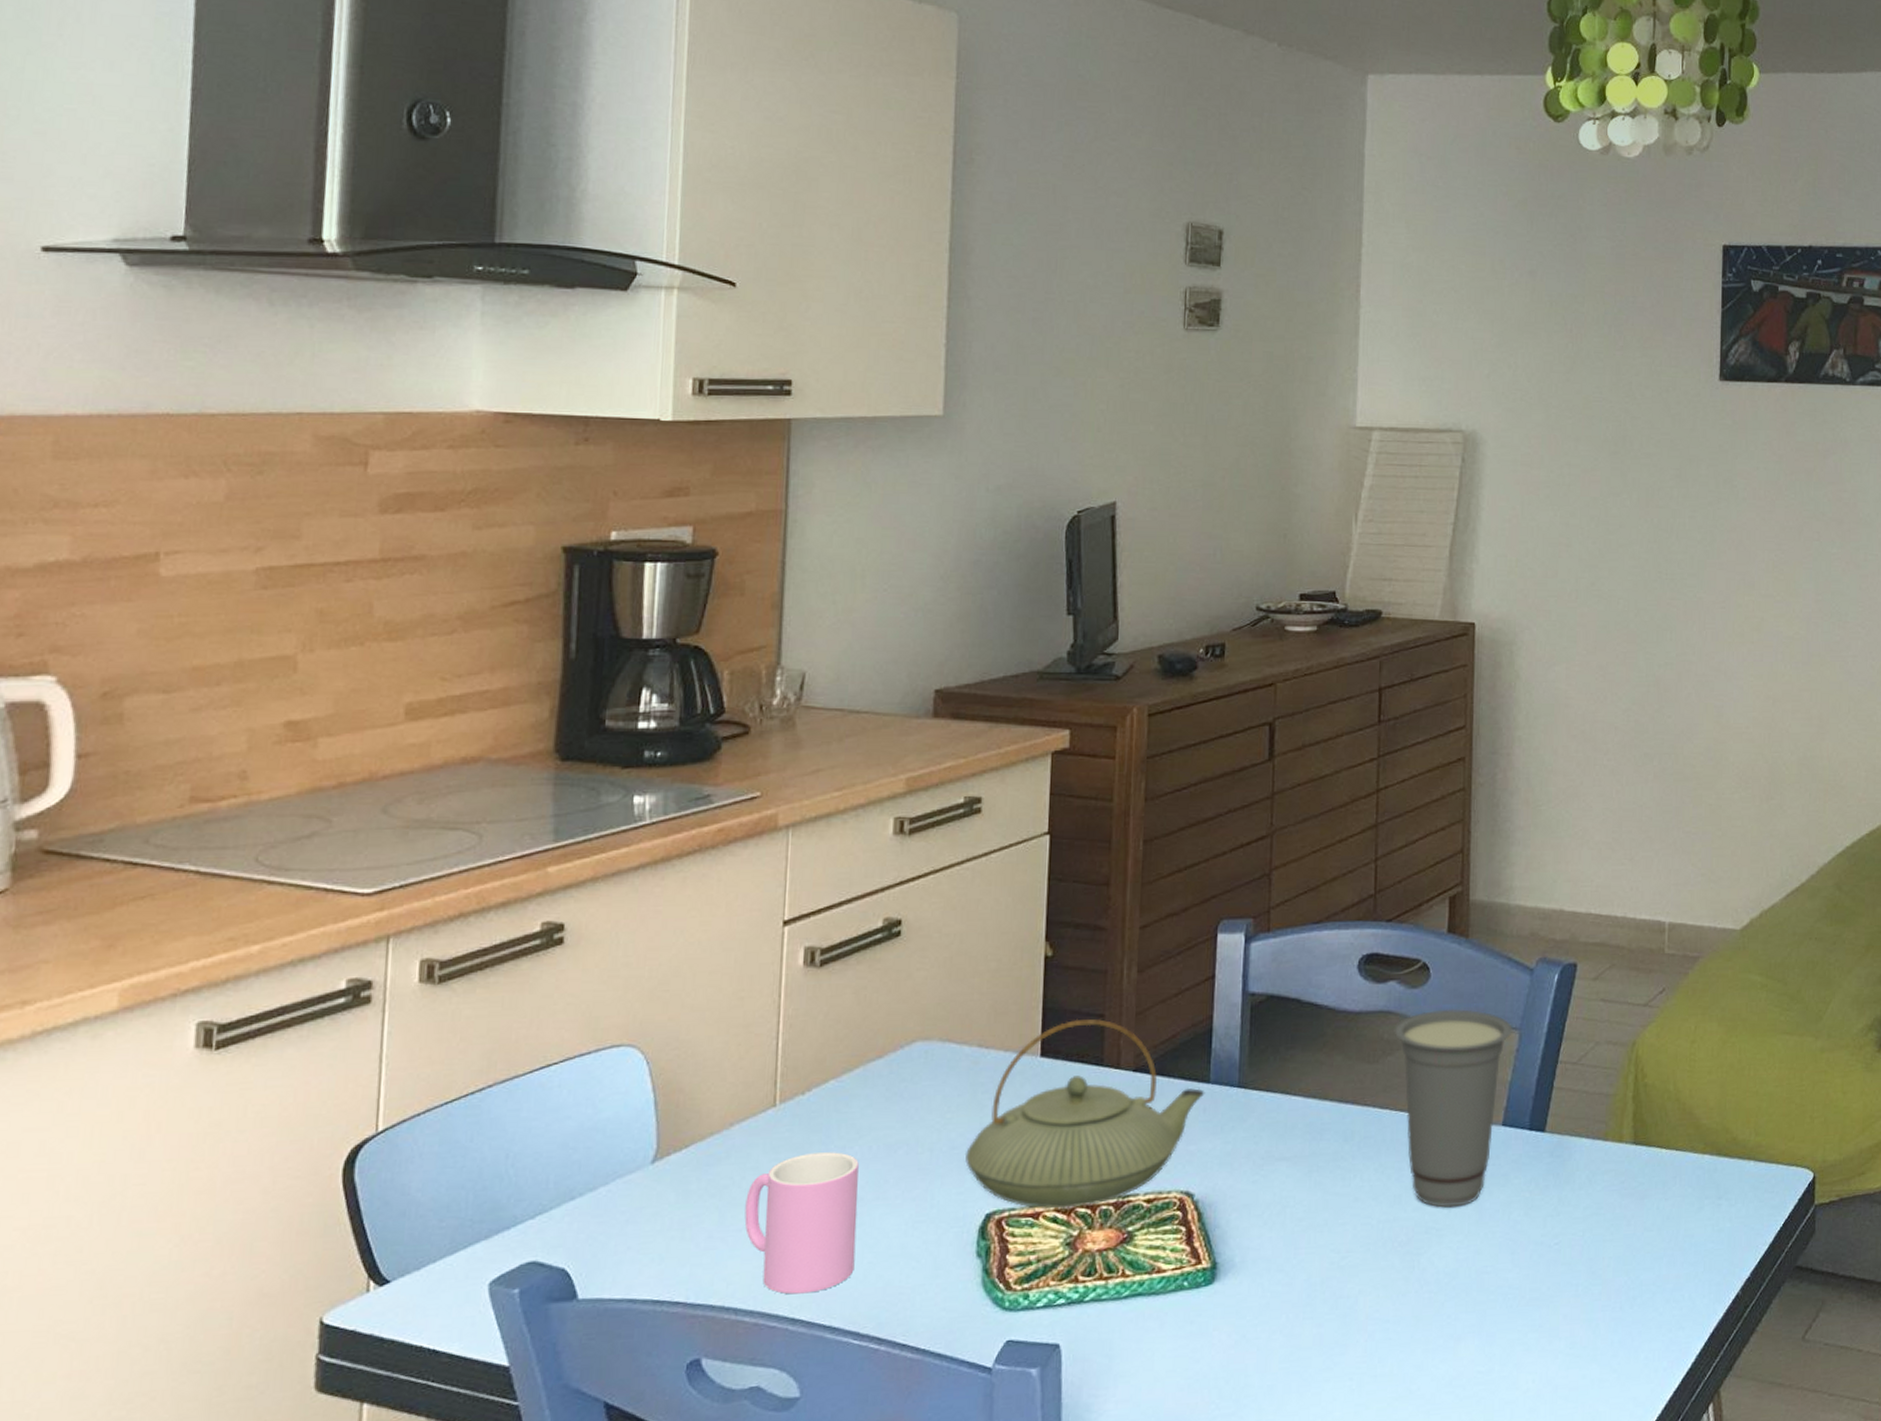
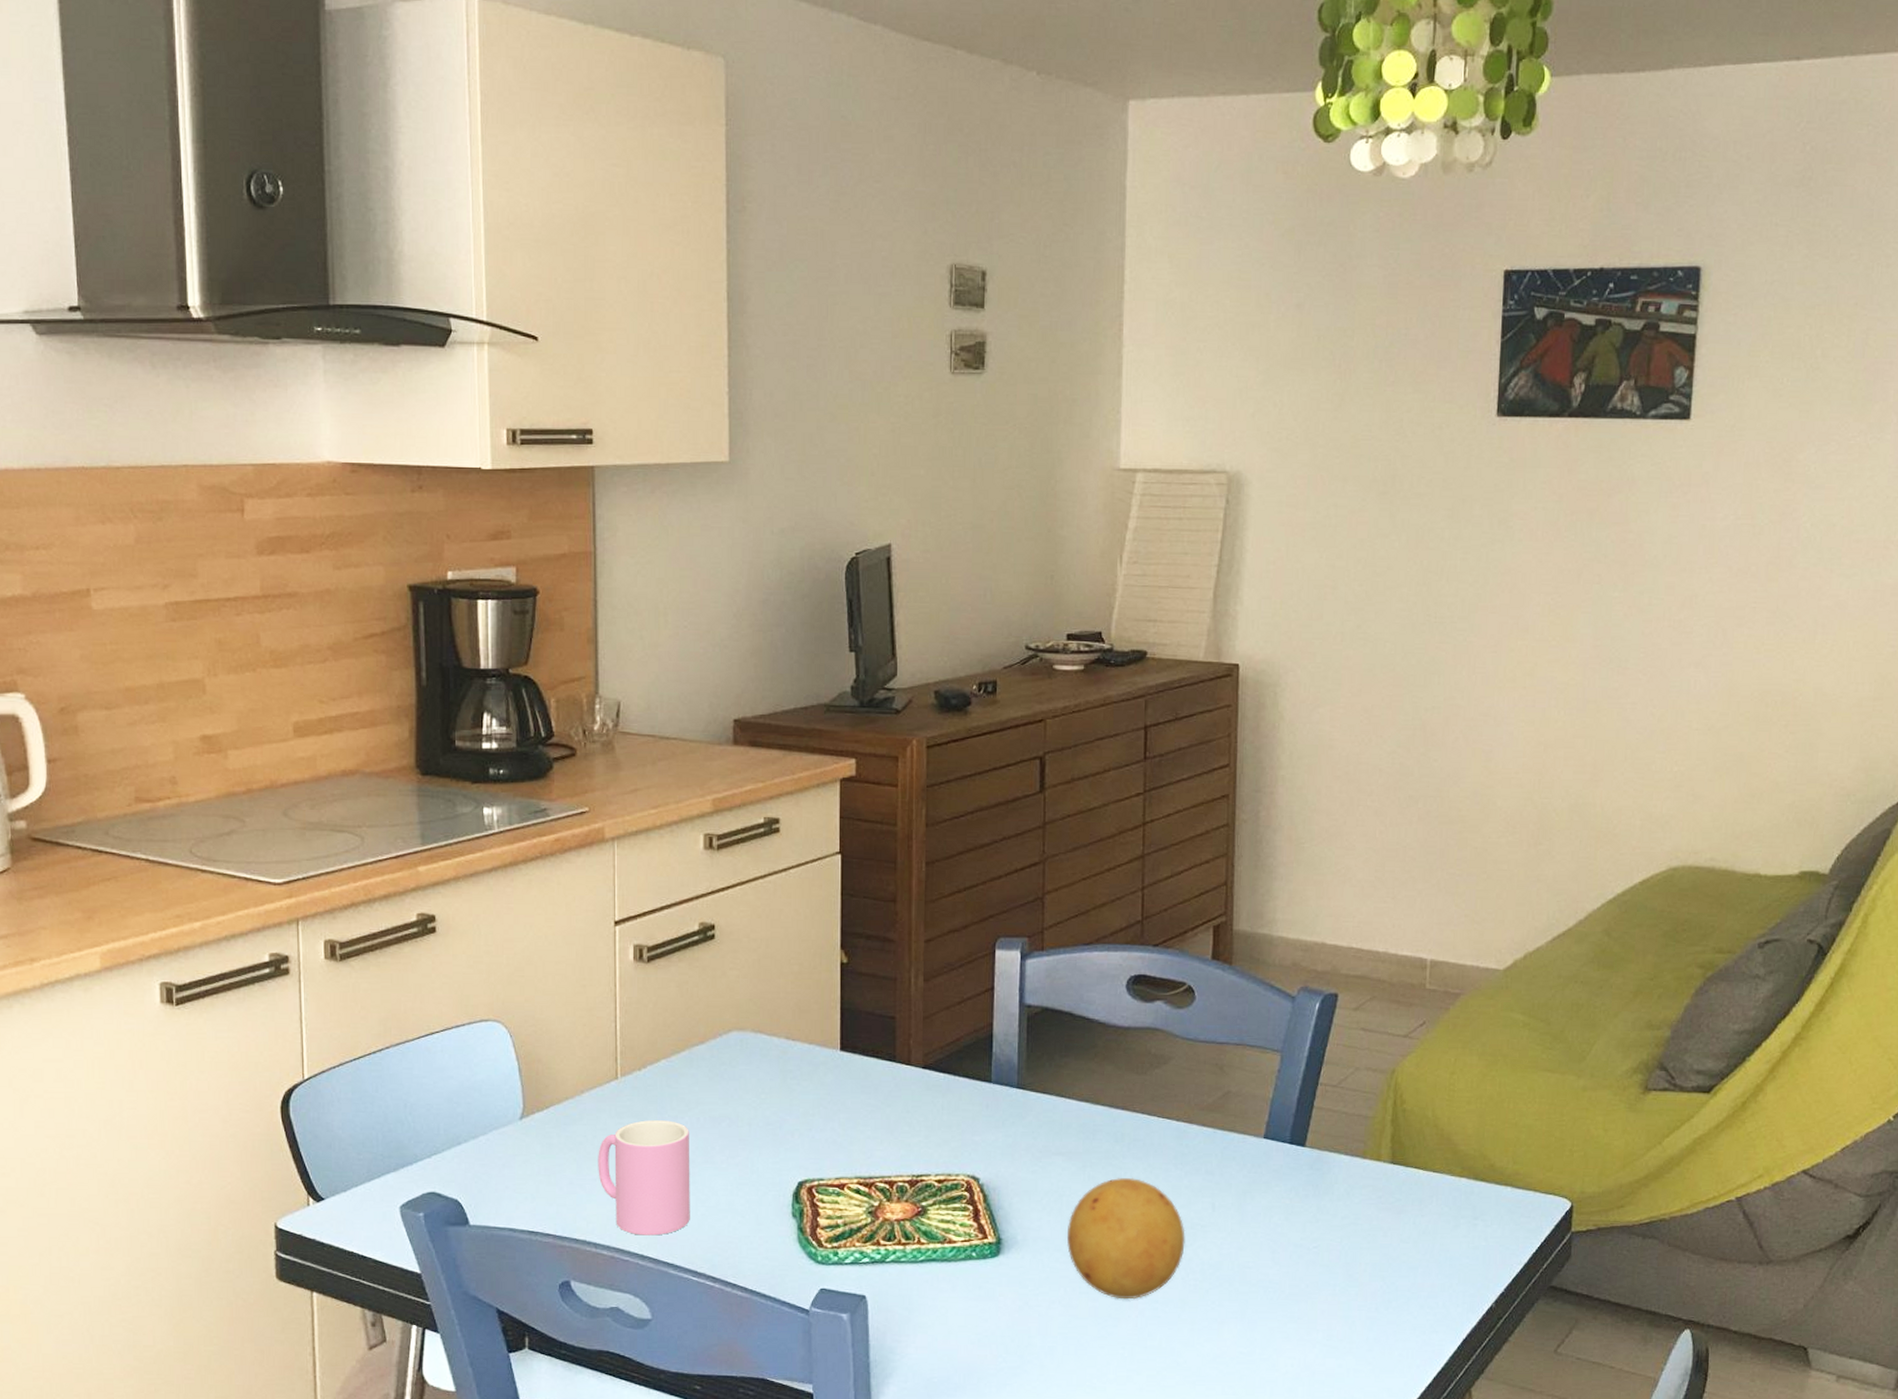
teapot: present [964,1018,1205,1209] -> none [778,1019,988,1182]
fruit: none [1290,1181,1419,1323] -> present [1067,1178,1185,1300]
cup: present [1394,1008,1513,1208] -> none [1161,1029,1274,1207]

